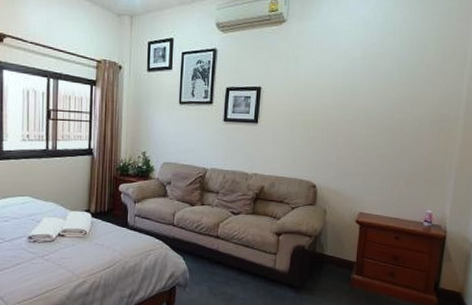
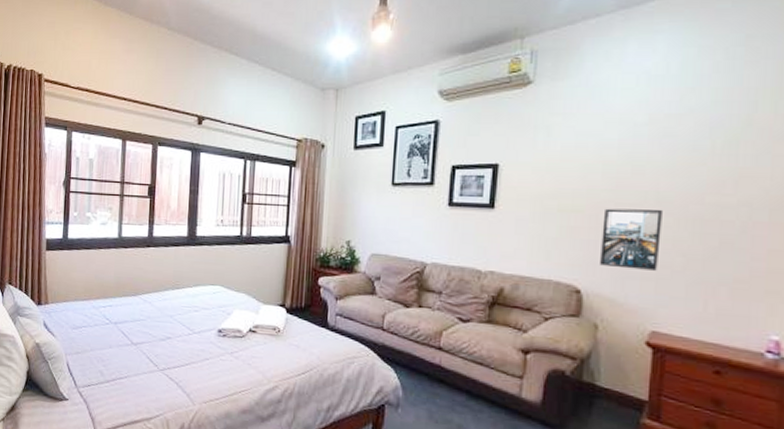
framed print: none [329,123,369,168] -> present [600,208,662,271]

